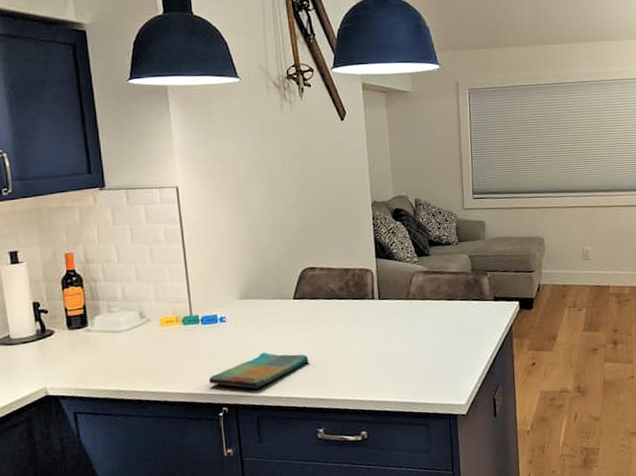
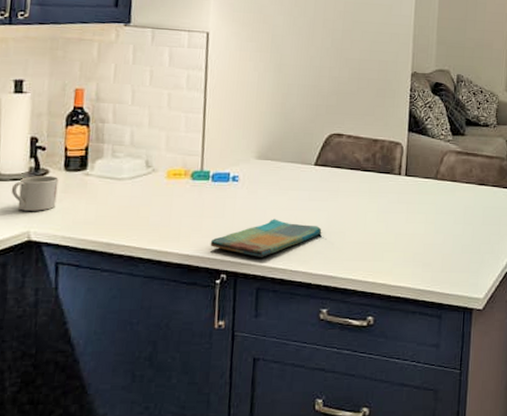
mug: none [23,336,66,370] -> present [11,176,59,211]

